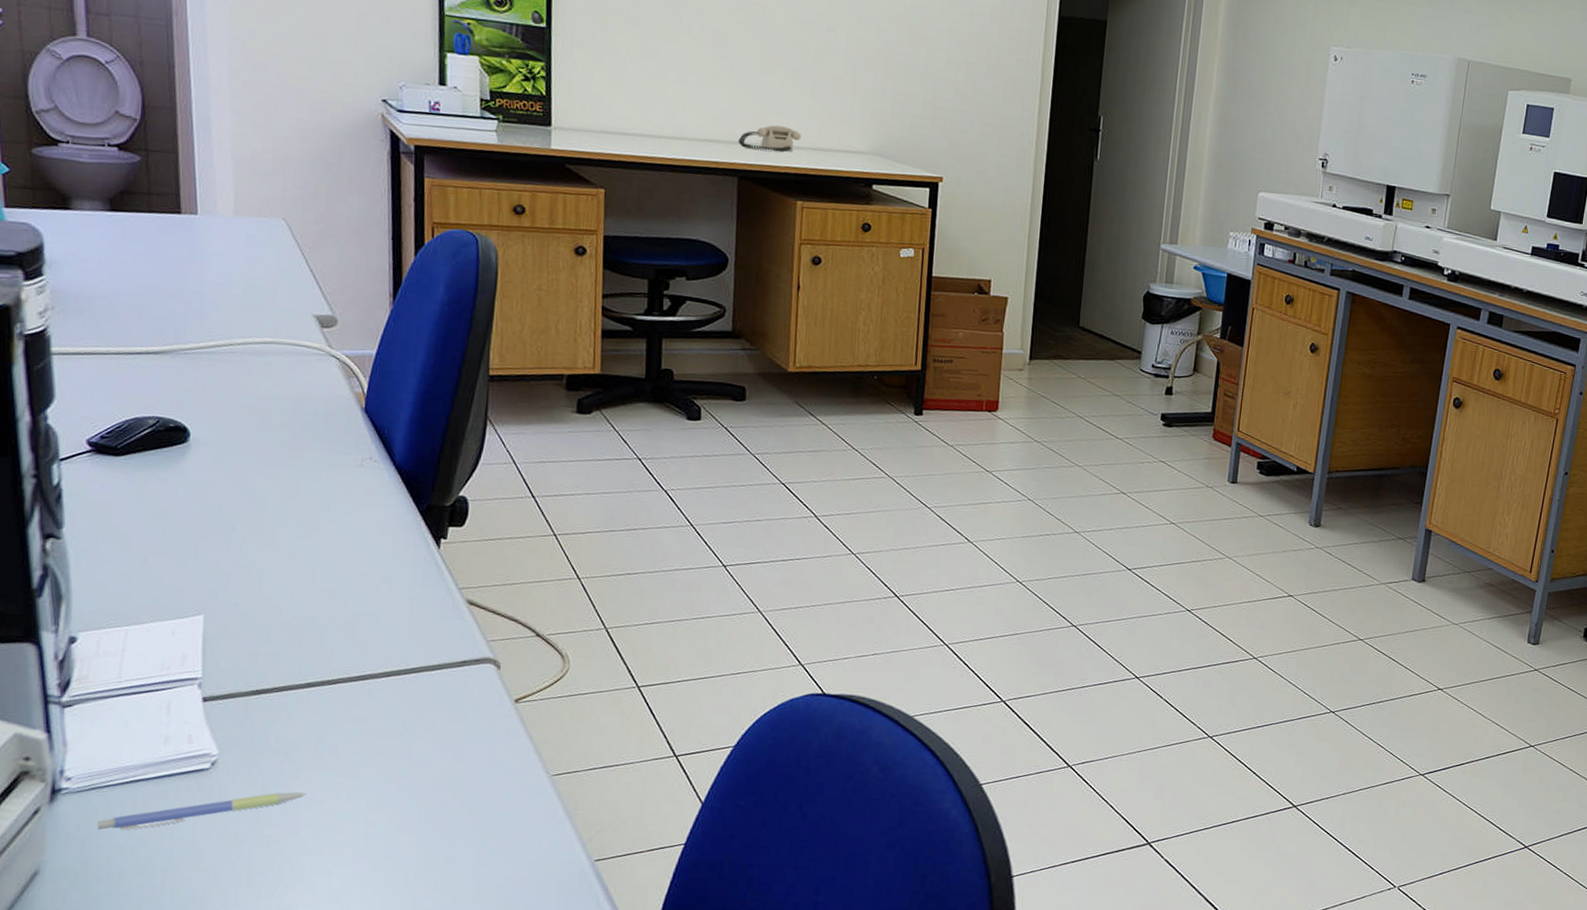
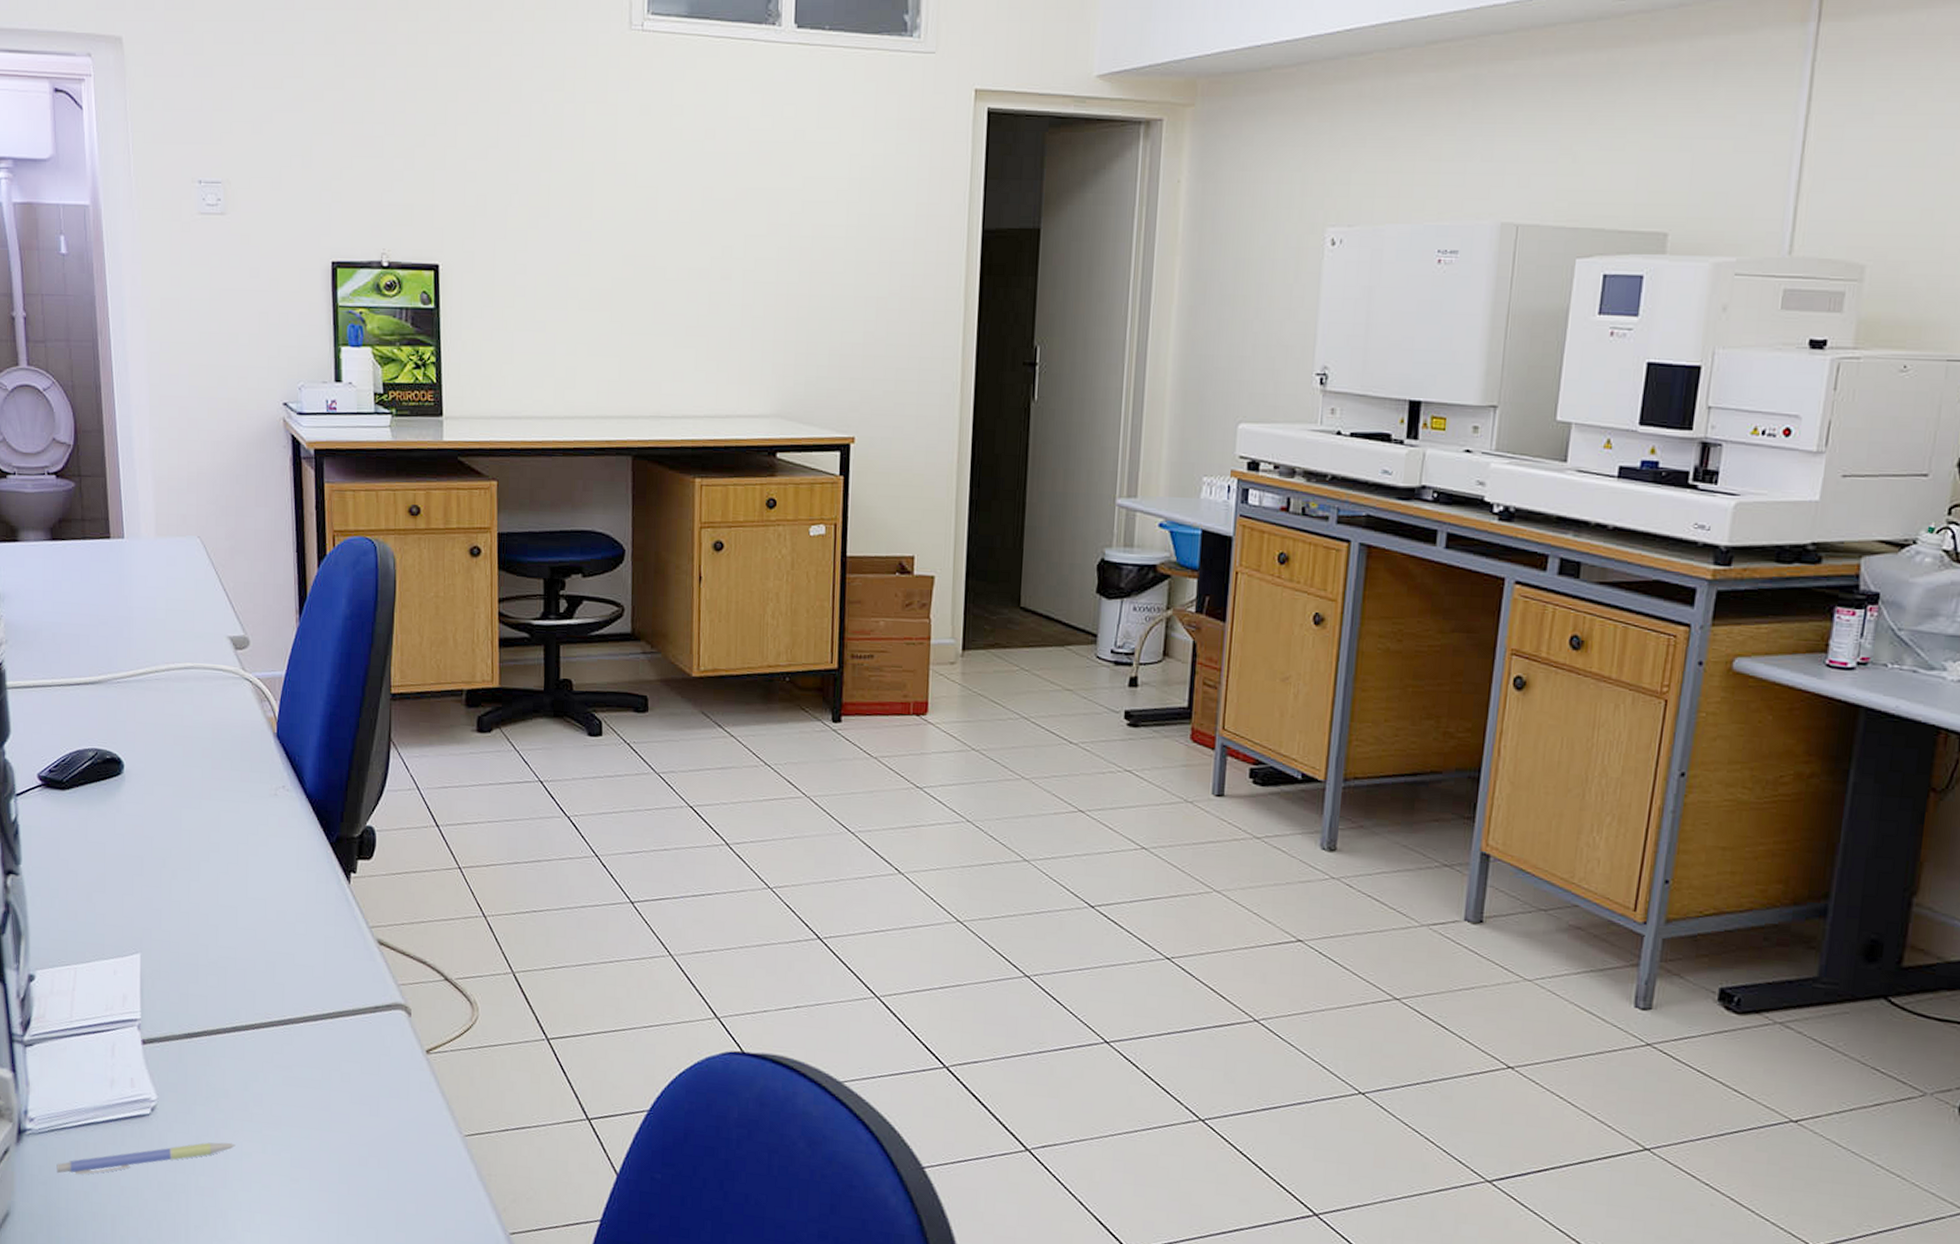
telephone: present [738,125,801,152] -> none [631,393,697,424]

